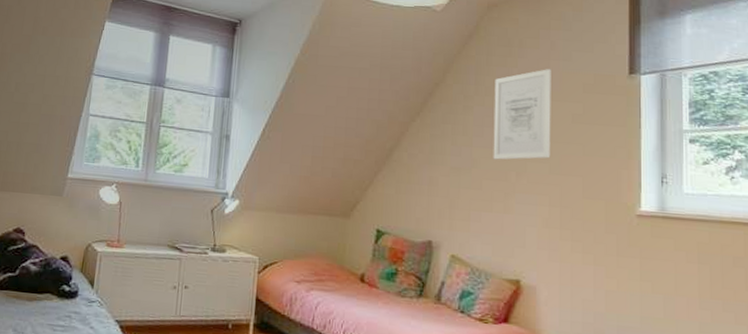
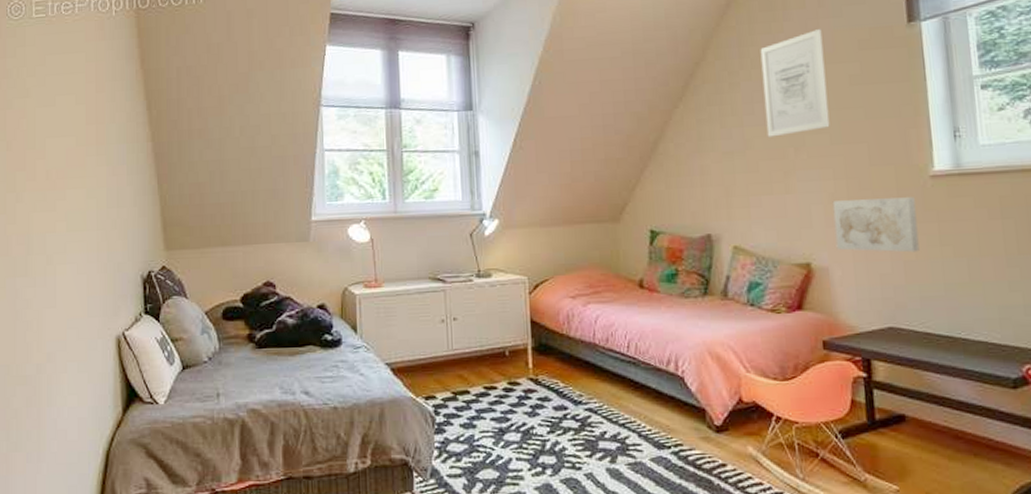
wall art: none [545,226,621,284] -> present [832,197,920,253]

